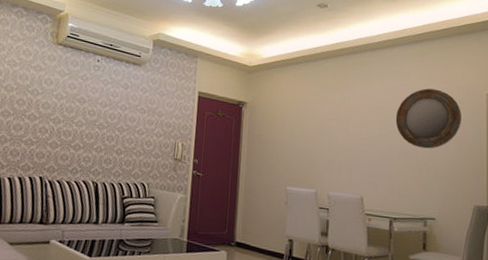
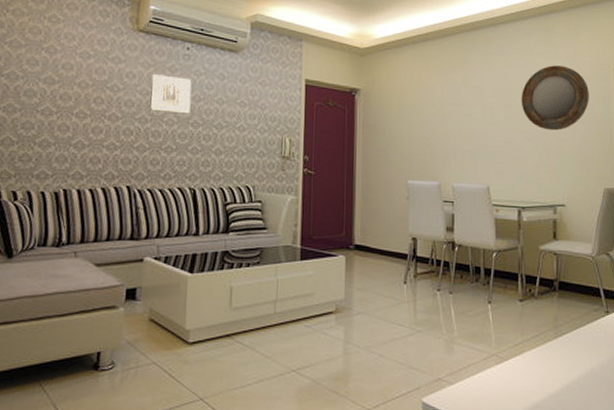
wall art: none [63,82,100,117] -> present [150,74,192,114]

